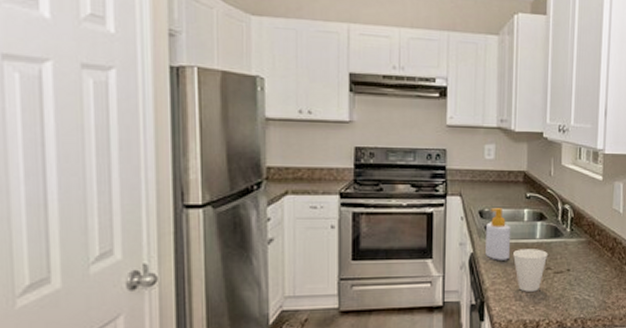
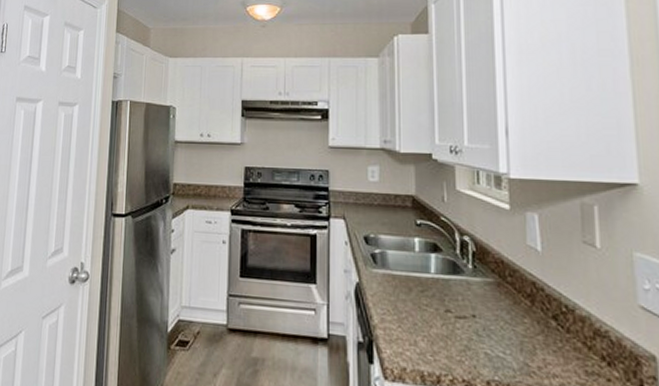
soap bottle: present [485,208,511,260] -> none [372,234,401,295]
cup: present [513,249,548,292] -> none [404,283,447,338]

